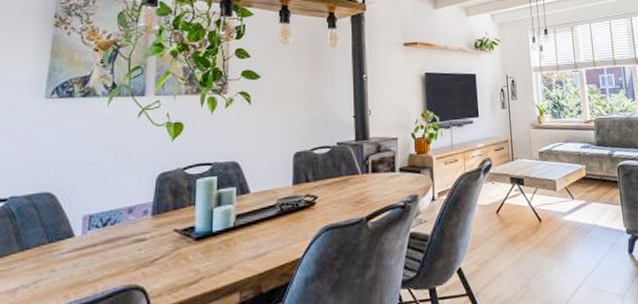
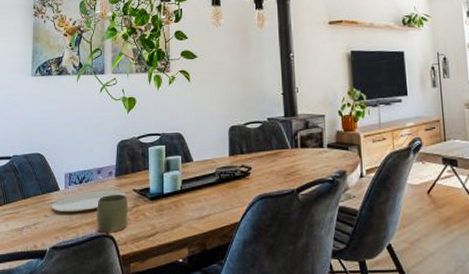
plate: none [61,231,165,264] -> present [51,189,126,213]
mug: none [123,235,166,286] -> present [97,194,128,234]

